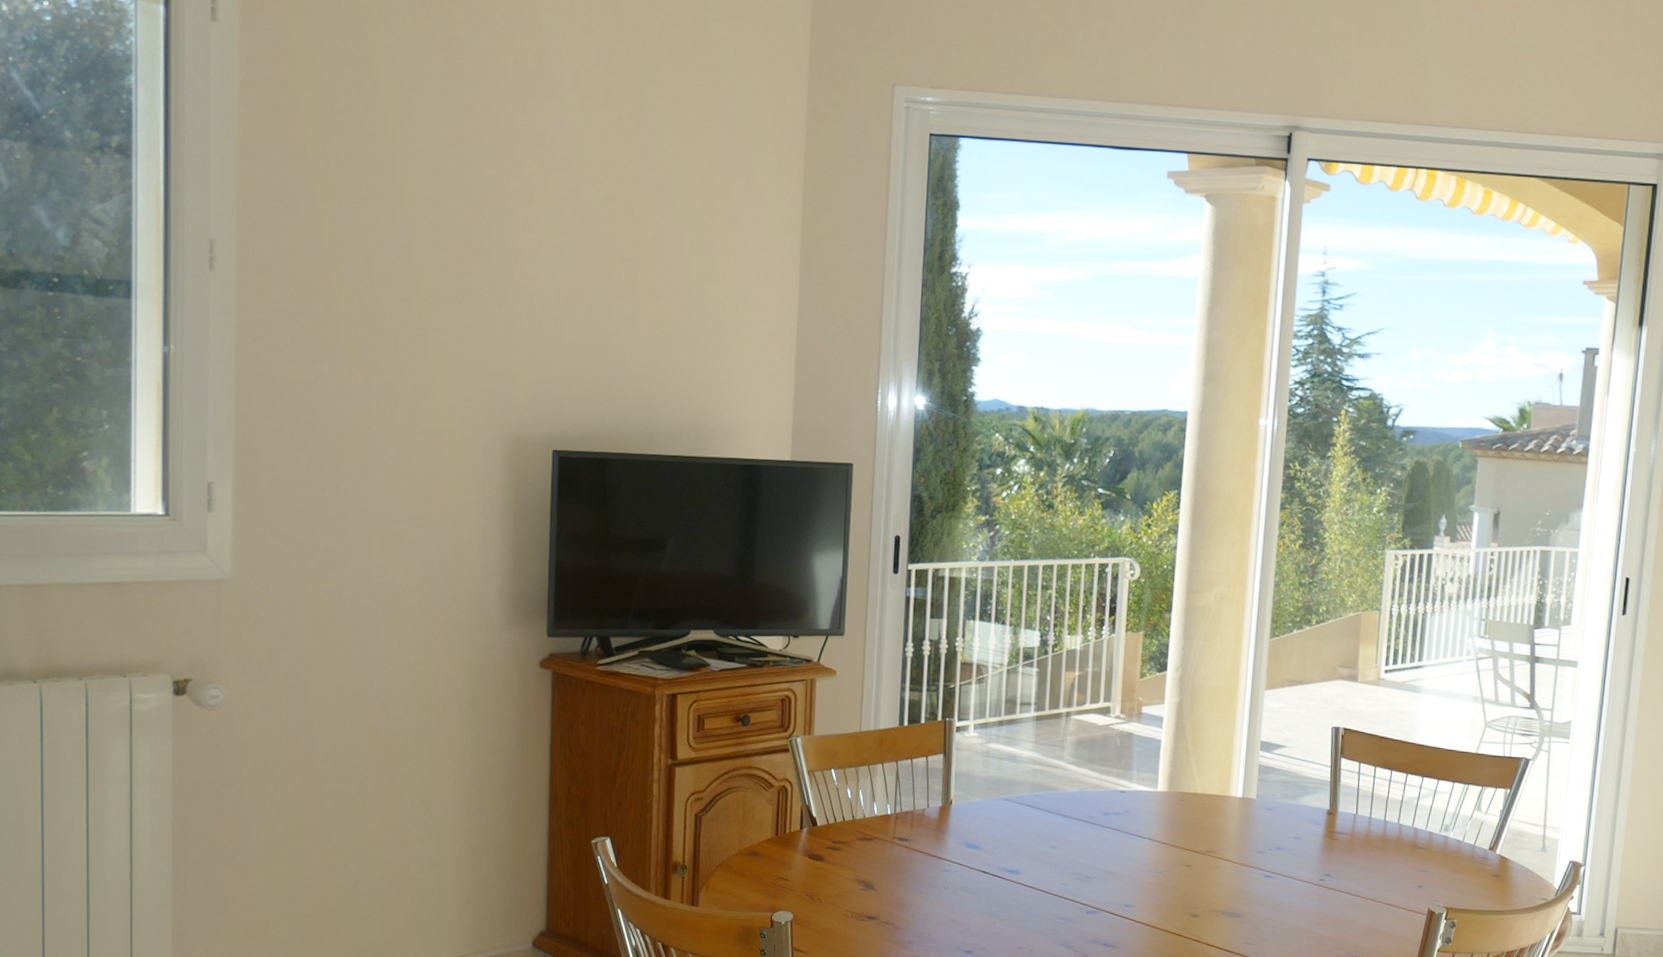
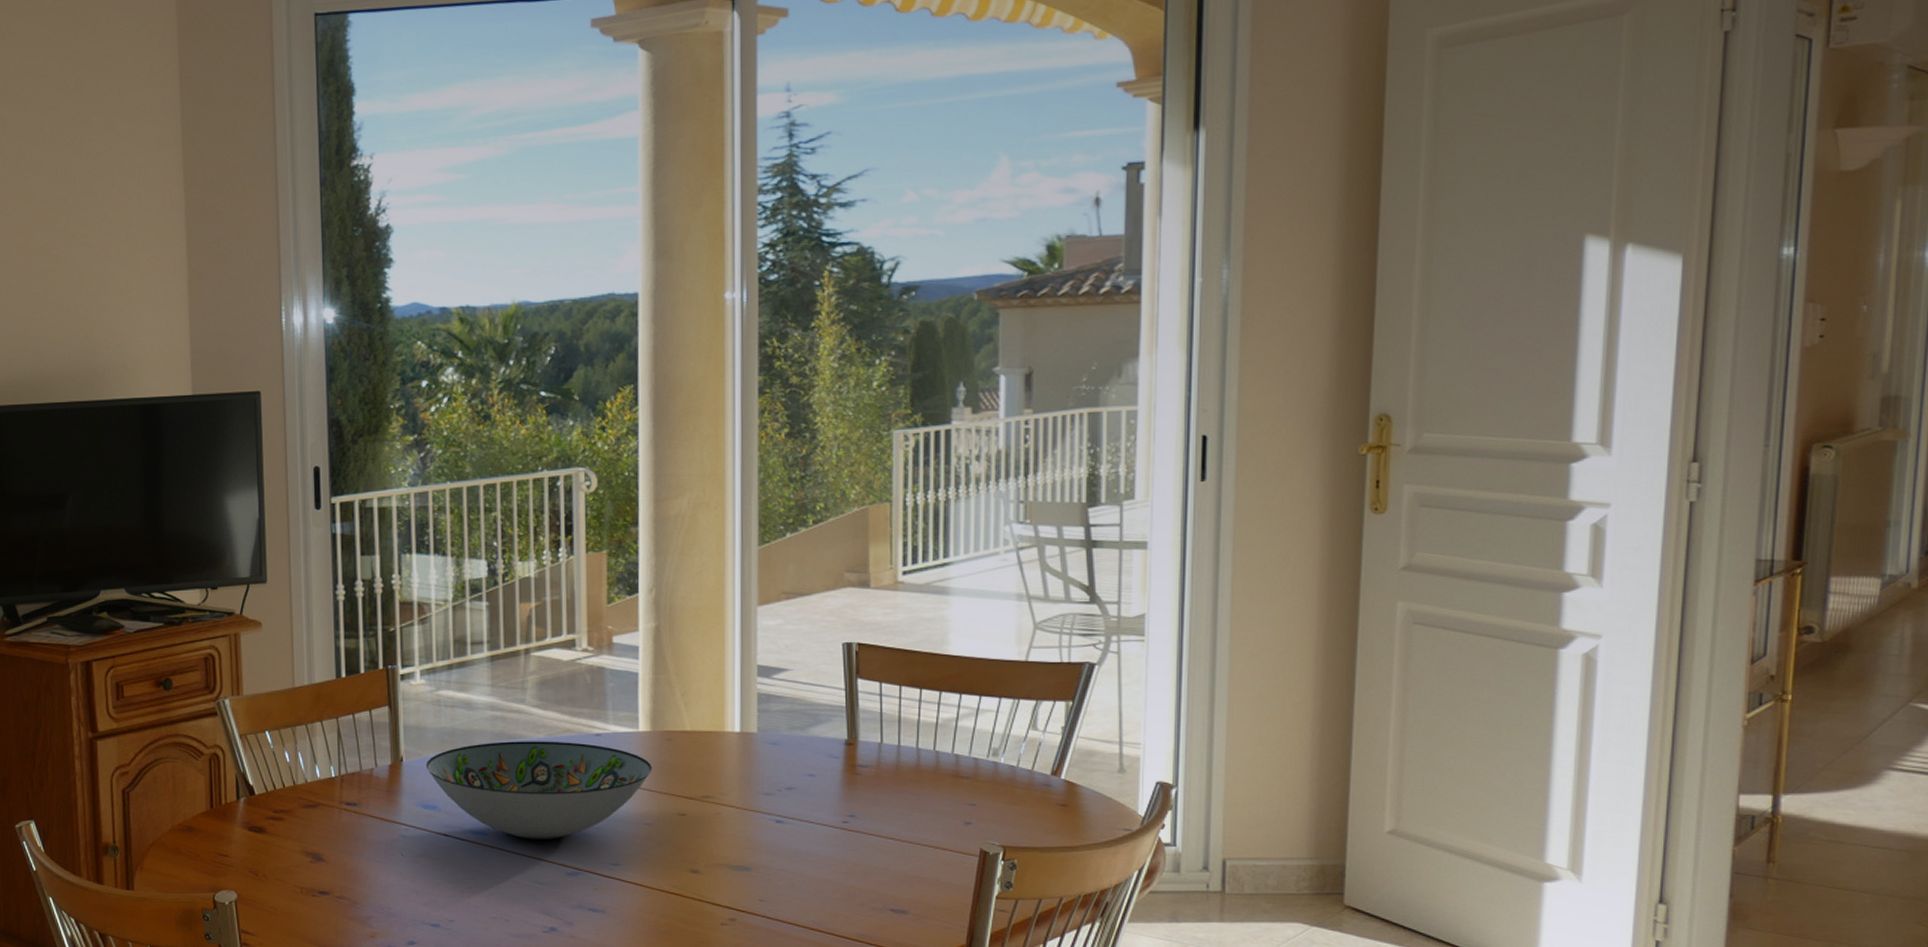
decorative bowl: none [972,792,1166,881] -> present [425,741,652,839]

